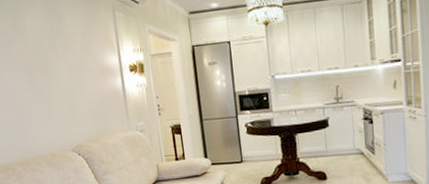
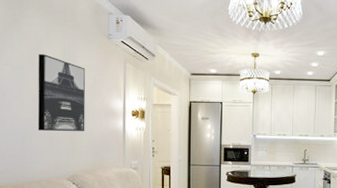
wall art: none [21,14,83,101] -> present [37,54,86,131]

